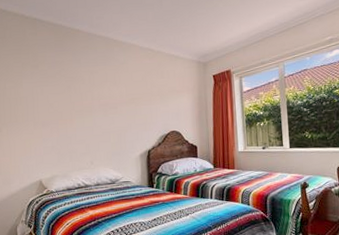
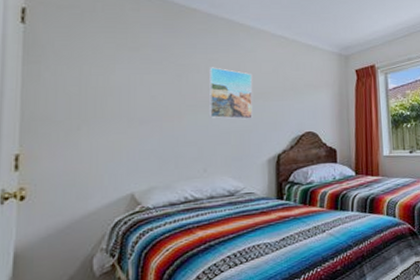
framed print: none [91,78,127,122] -> present [208,67,253,120]

